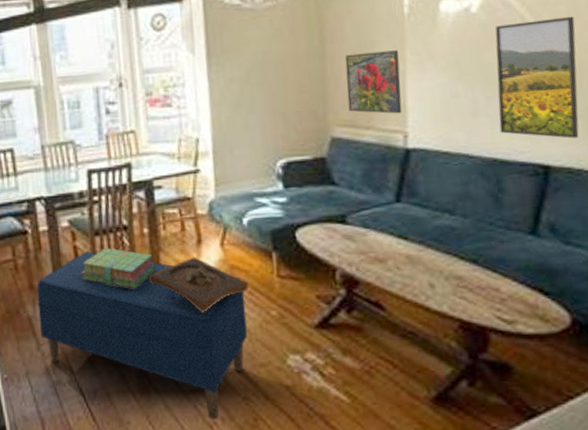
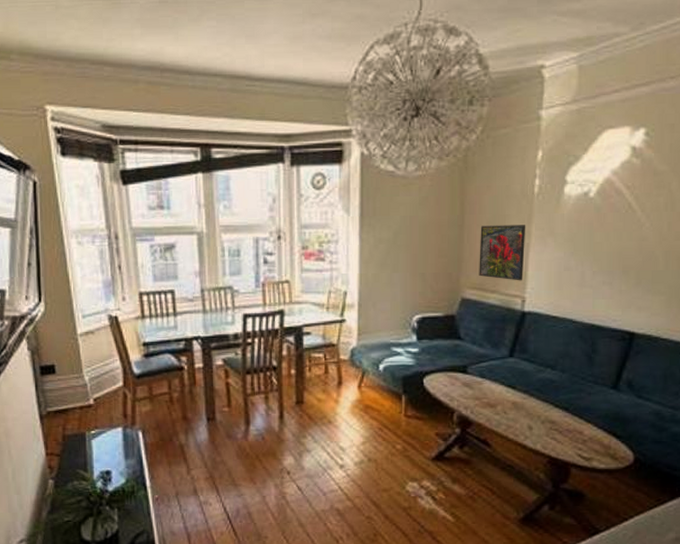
bench: present [37,251,248,420] -> none [190,387,375,536]
stack of books: present [81,247,157,289] -> none [232,385,300,423]
wooden tray: present [148,257,249,312] -> none [292,396,380,445]
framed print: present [495,16,580,139] -> none [600,207,670,311]

